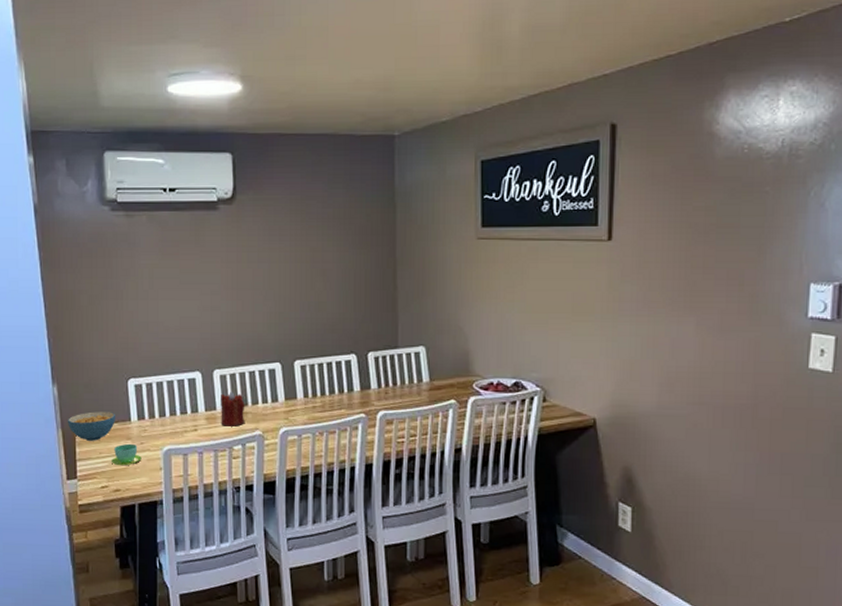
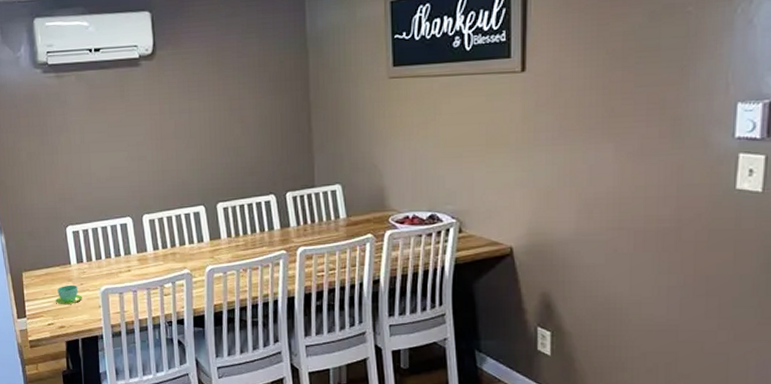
cereal bowl: present [67,411,115,441] -> none [14,257,57,283]
candle: present [221,391,245,427] -> none [150,234,174,266]

